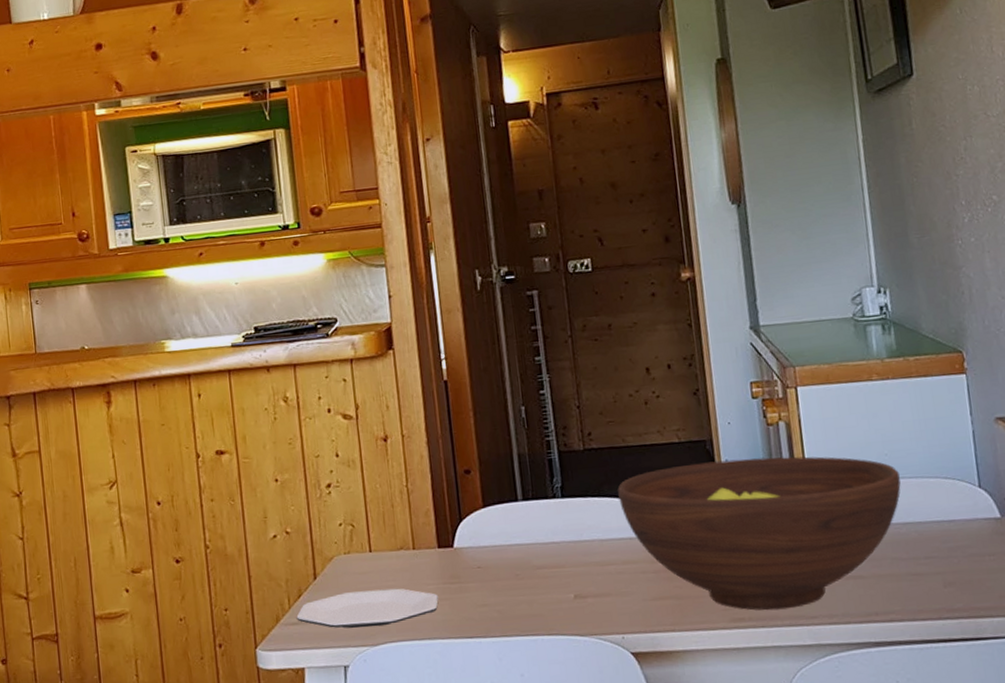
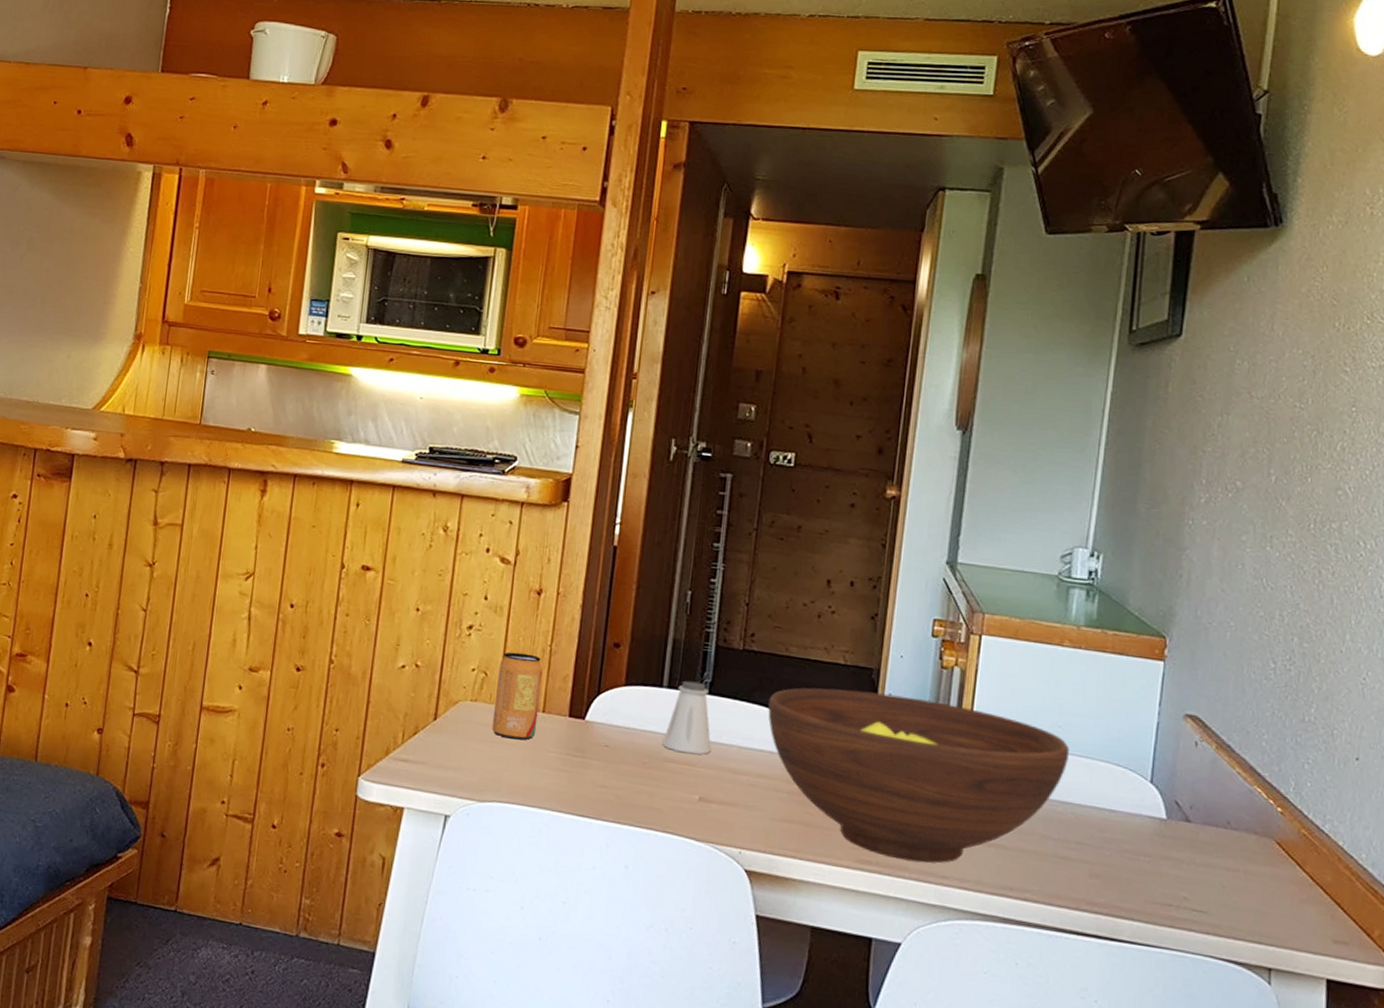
plate: present [296,588,439,629] -> none [407,740,558,784]
beverage can: none [363,498,411,582] -> present [492,652,543,740]
saltshaker: none [529,488,576,558] -> present [662,680,712,755]

